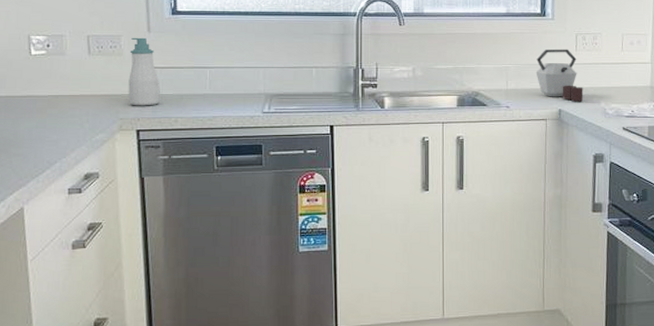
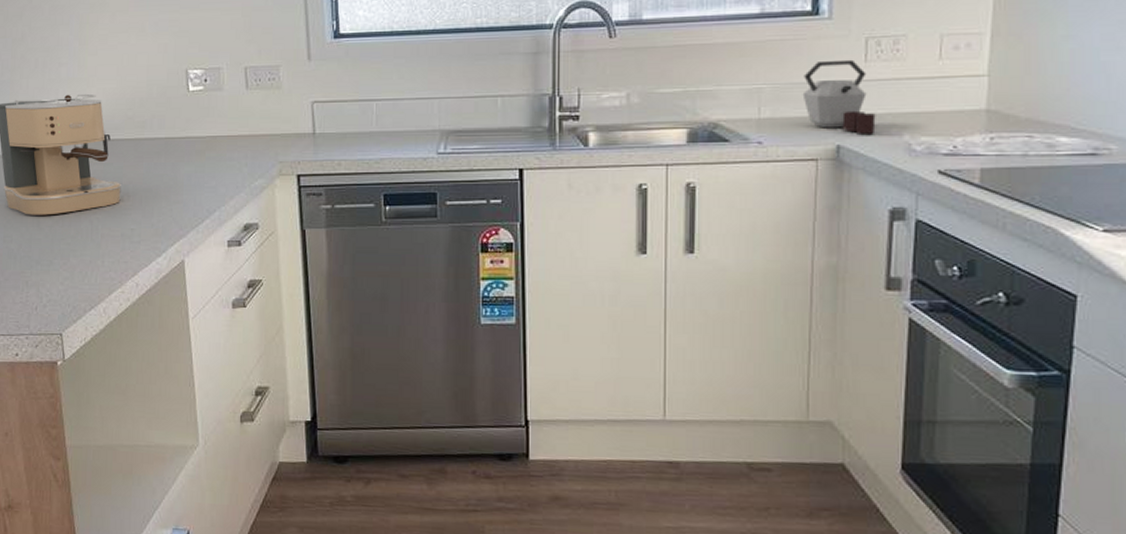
soap bottle: present [128,37,161,106] -> none [287,67,323,147]

